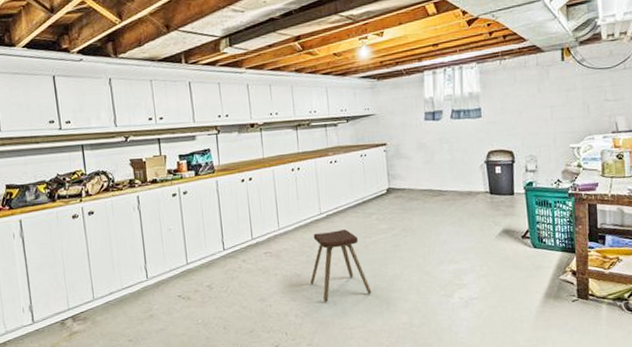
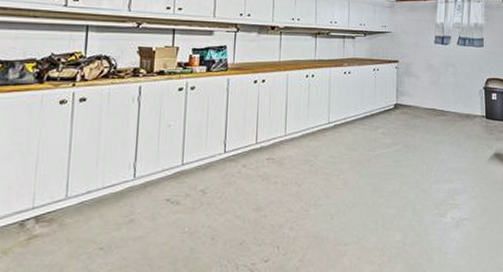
music stool: present [310,229,372,303] -> none [309,141,370,216]

